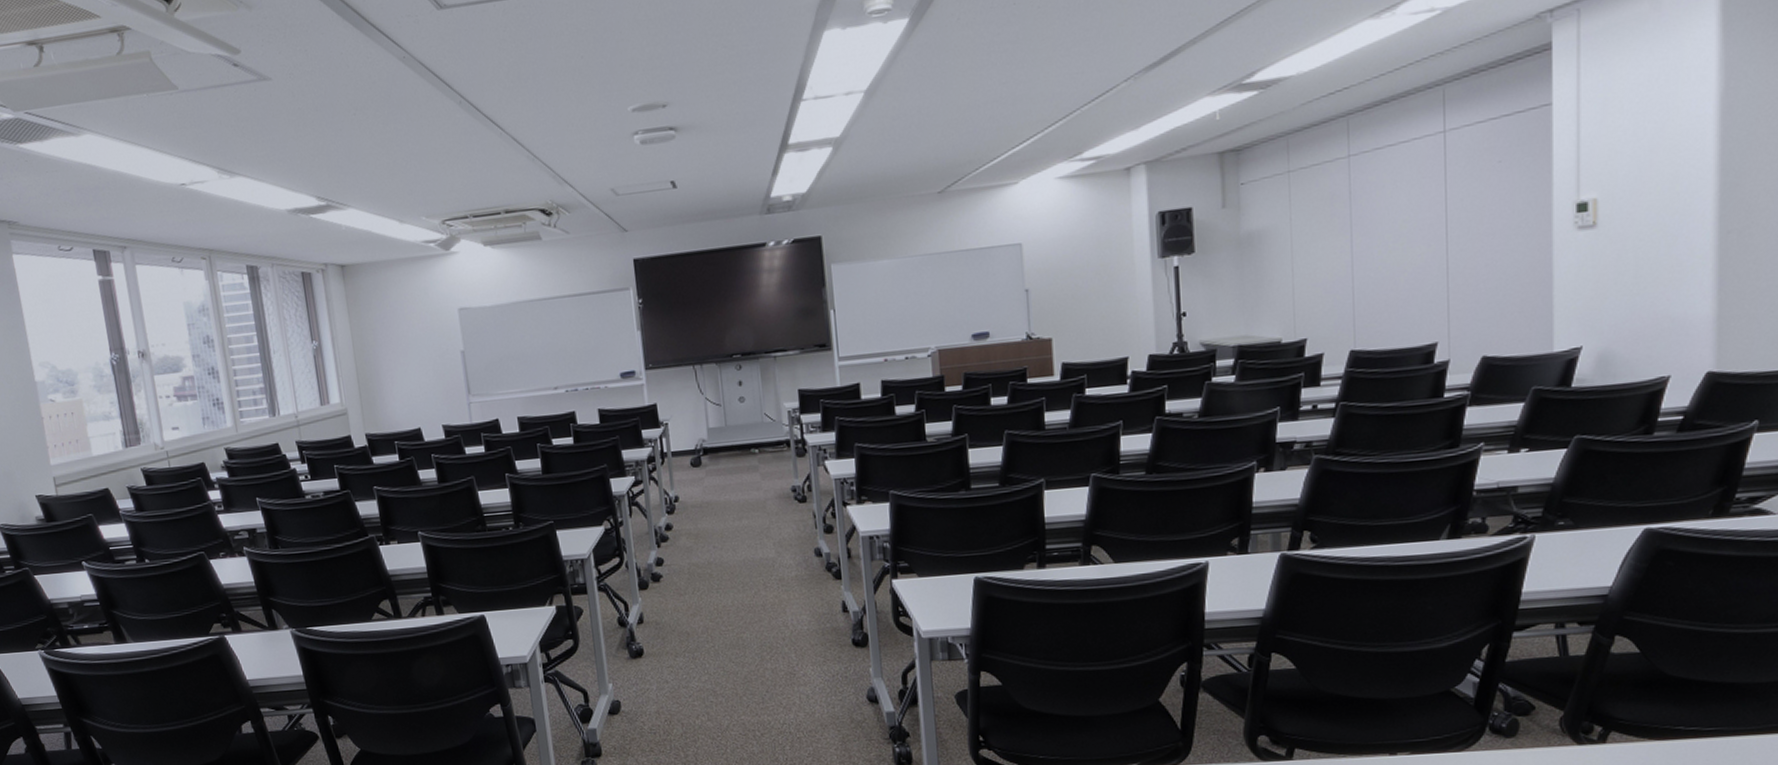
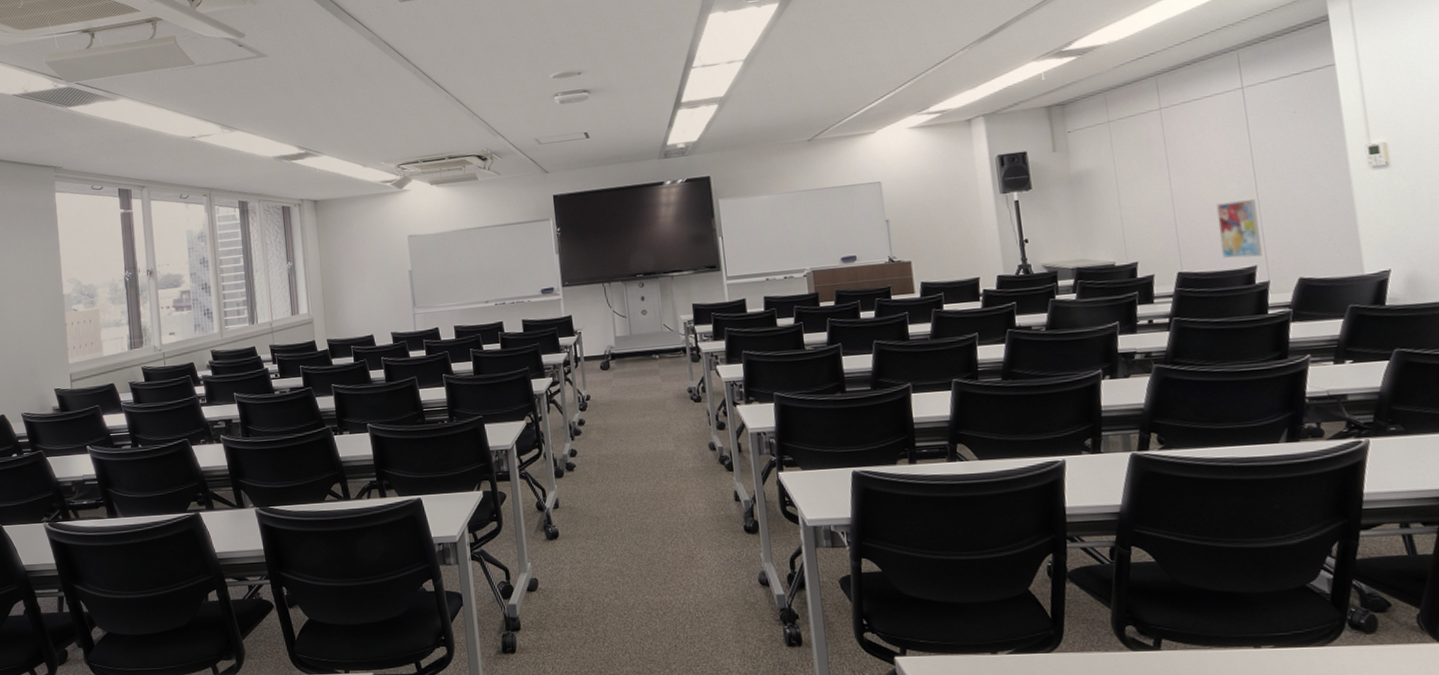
wall art: none [1400,265,1446,334] -> present [1216,199,1263,258]

